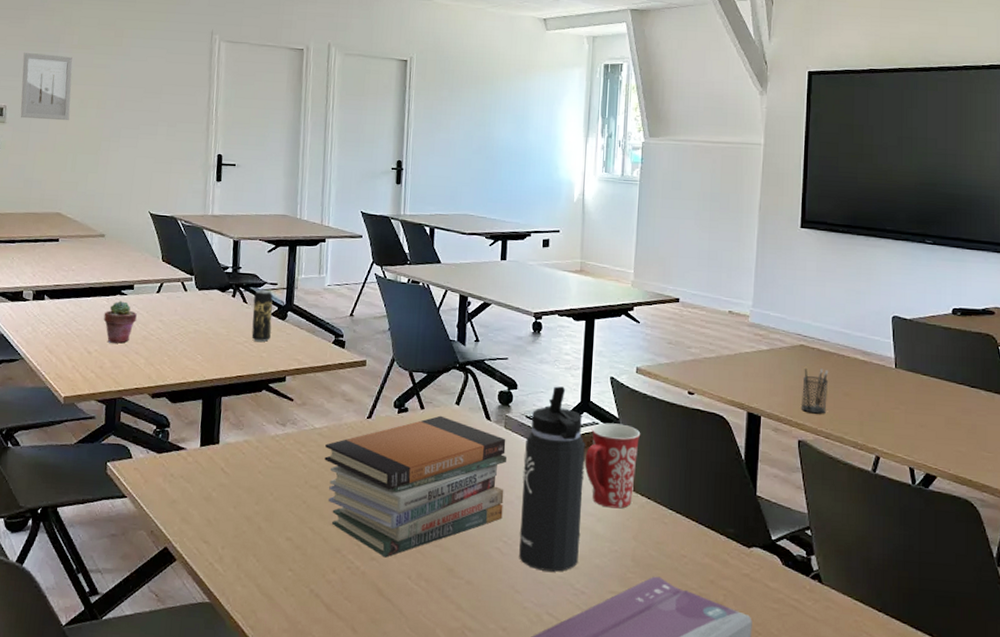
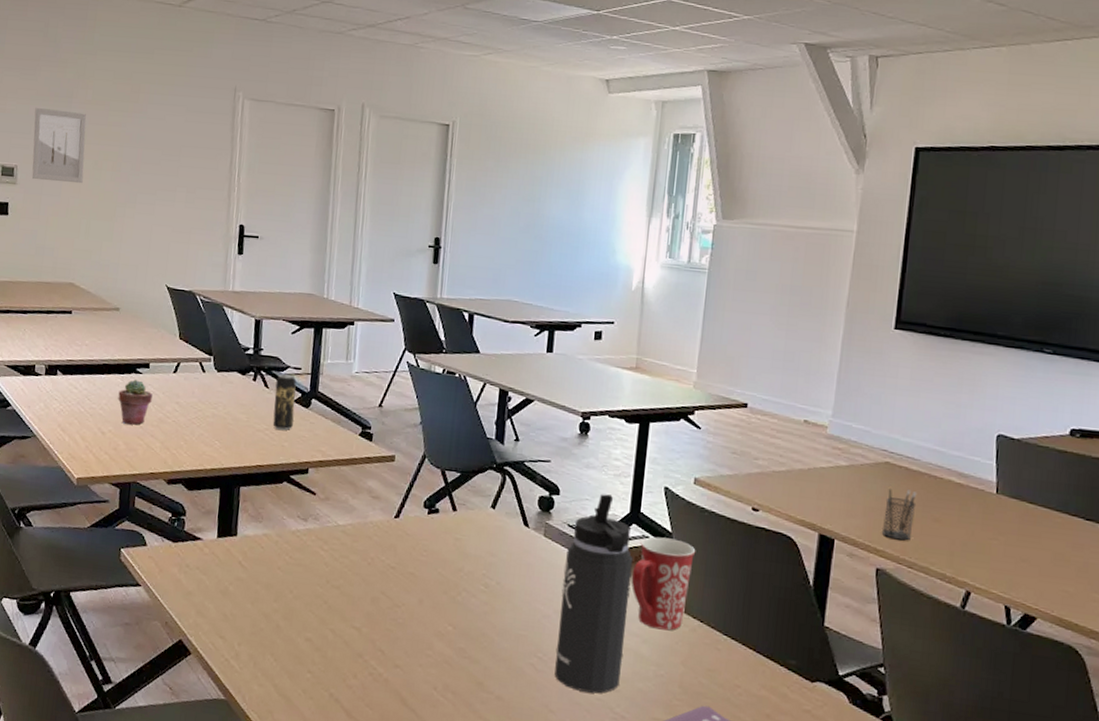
book stack: present [324,415,506,558] -> none [348,519,545,666]

